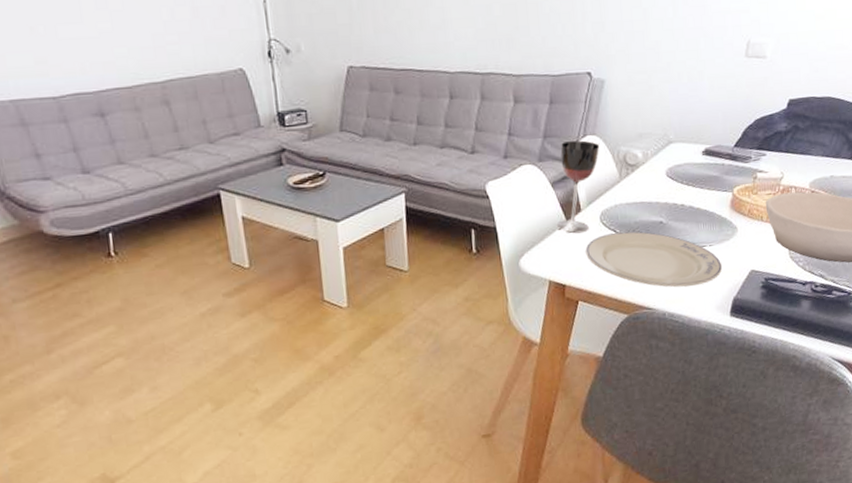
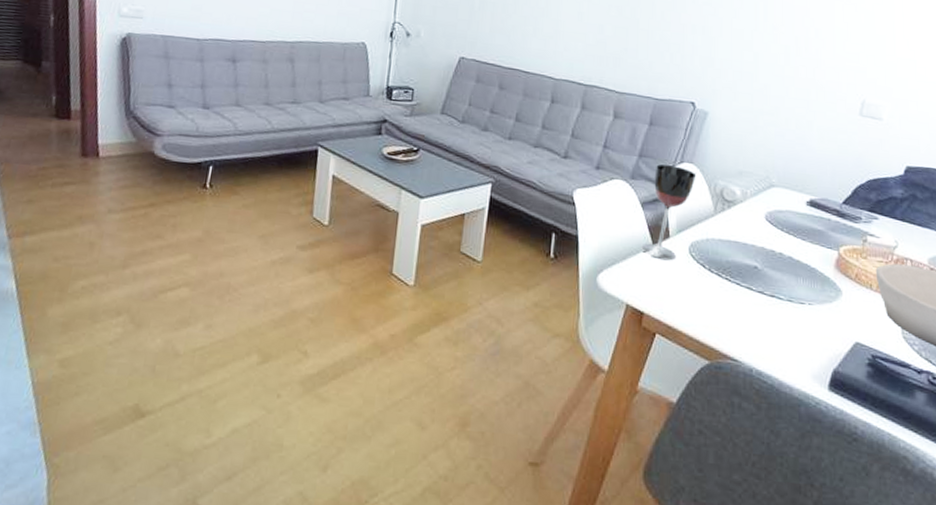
plate: present [585,231,723,288] -> none [670,267,822,346]

